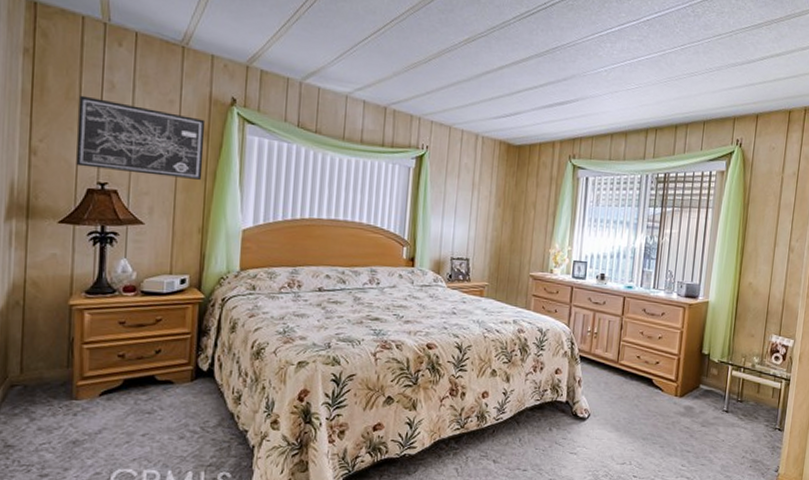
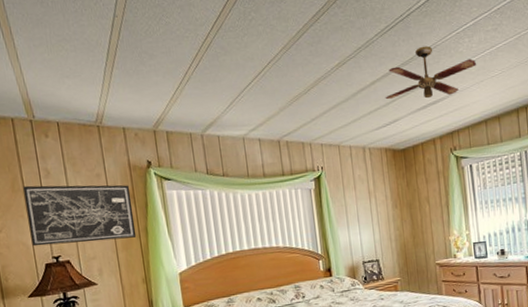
ceiling fan: none [510,40,614,99] -> present [385,46,476,100]

